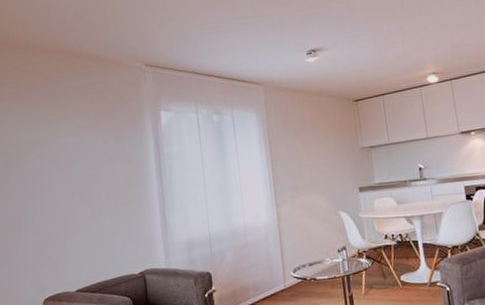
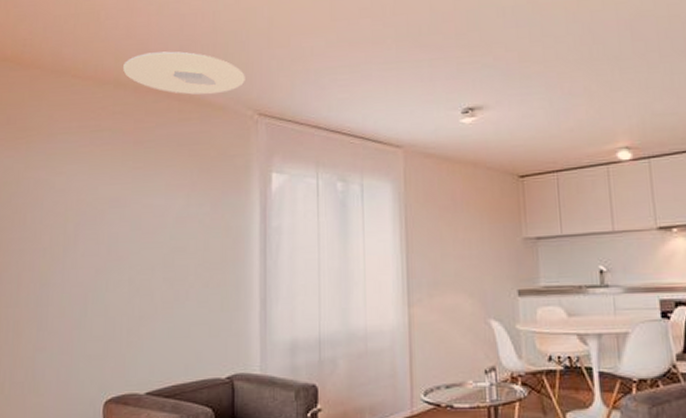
ceiling light: none [30,18,132,53] -> present [123,51,245,95]

